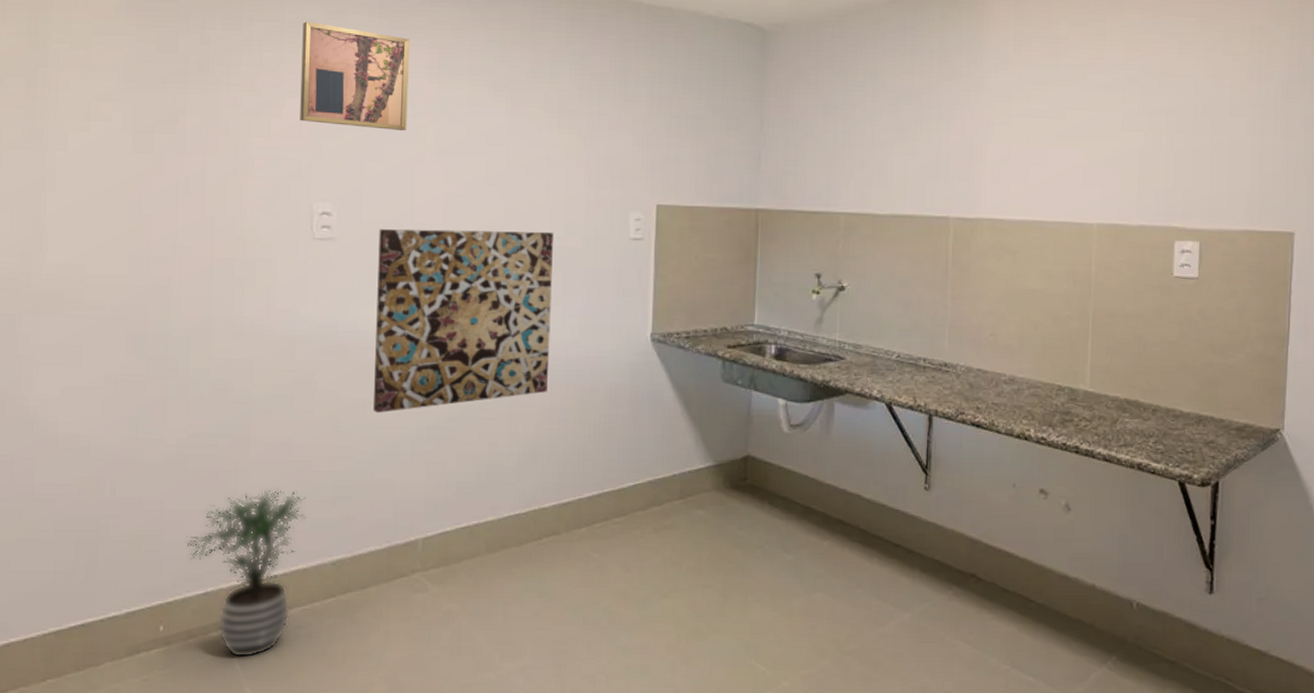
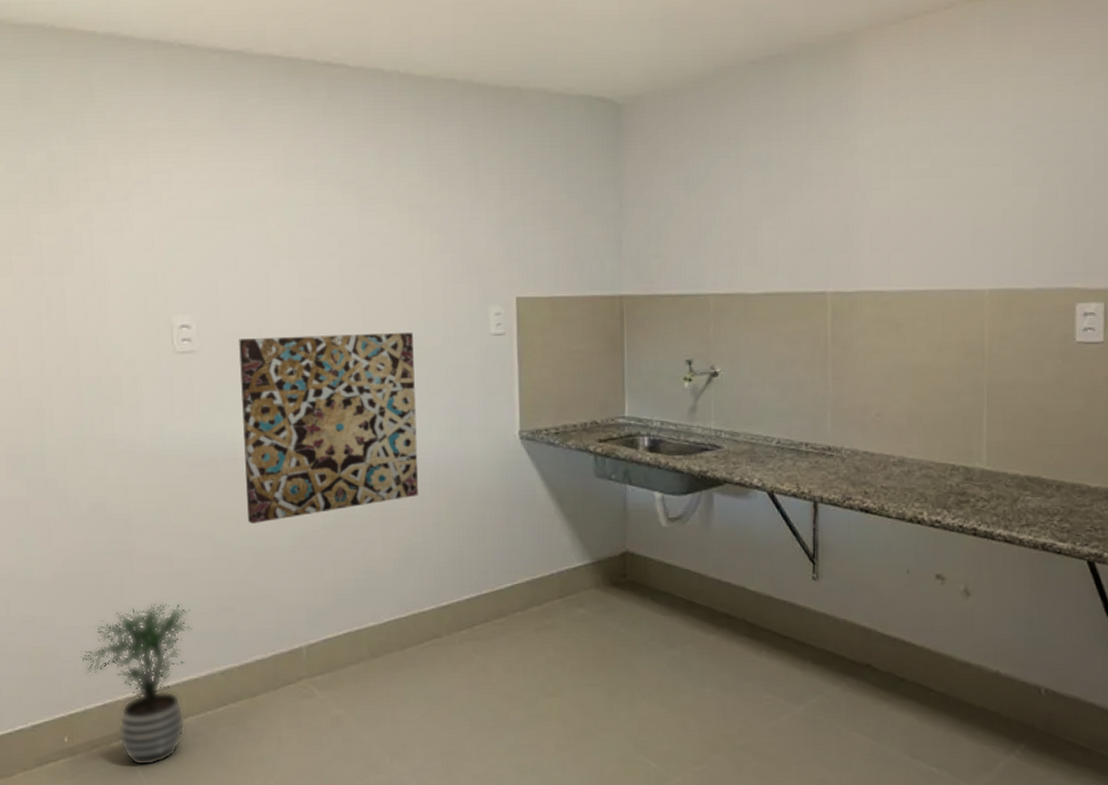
wall art: present [300,21,410,131] -> none [145,130,258,238]

